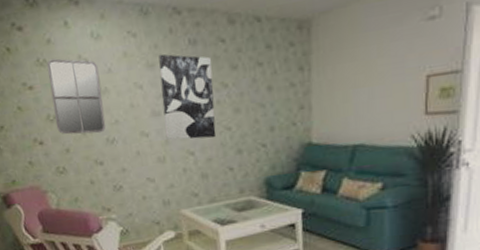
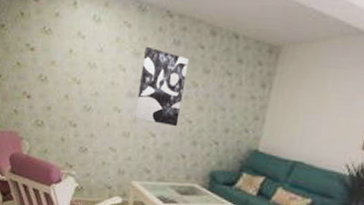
home mirror: present [47,58,106,135] -> none [45,30,93,100]

